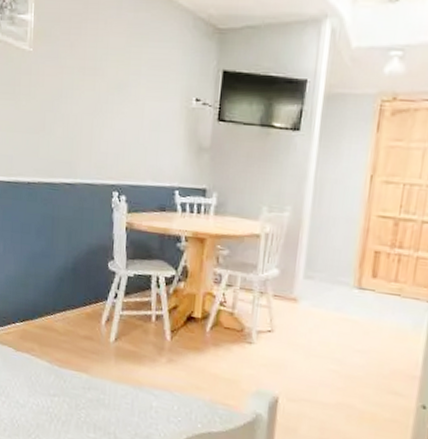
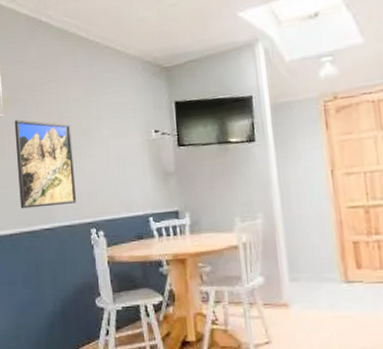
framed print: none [41,58,106,162] -> present [14,119,77,209]

